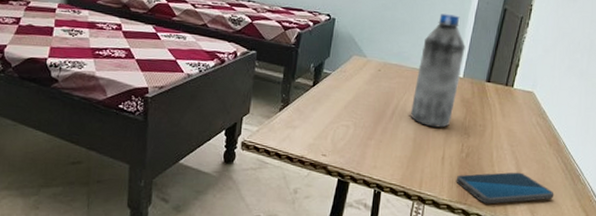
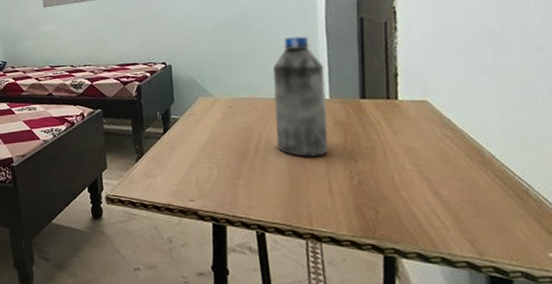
smartphone: present [456,172,554,204] -> none [353,195,498,236]

